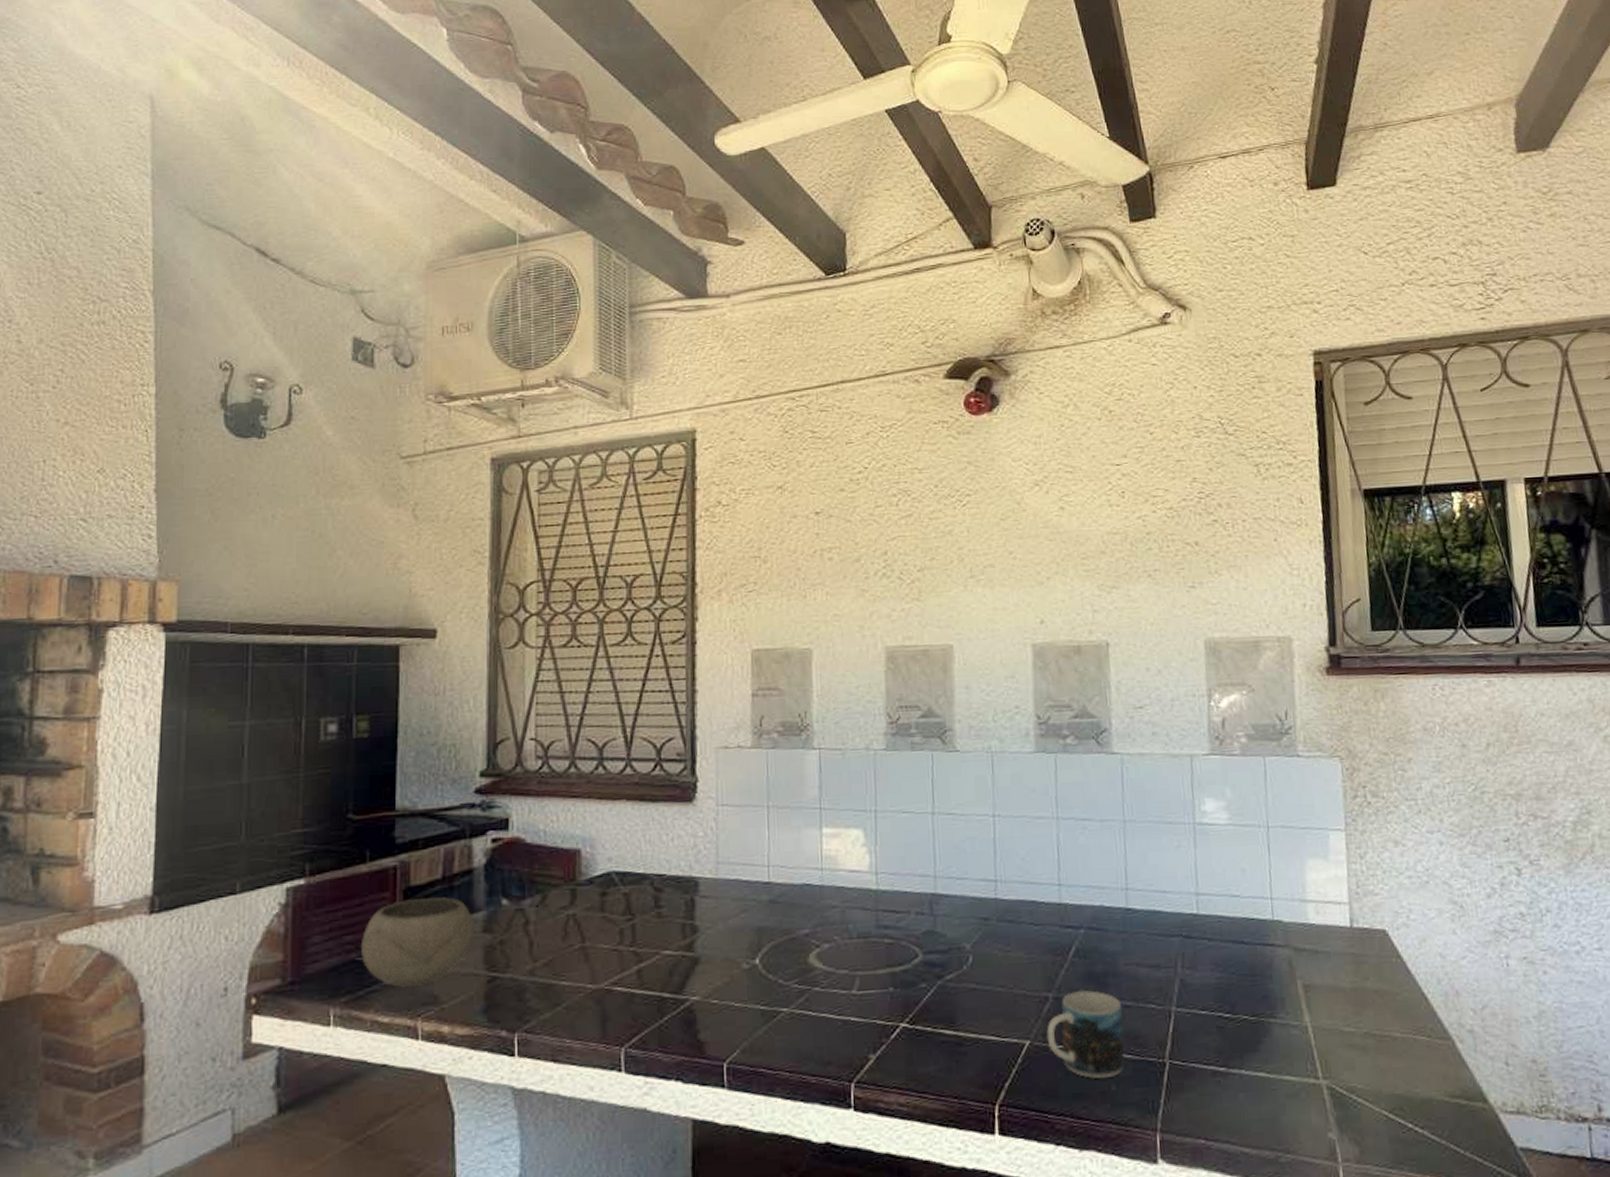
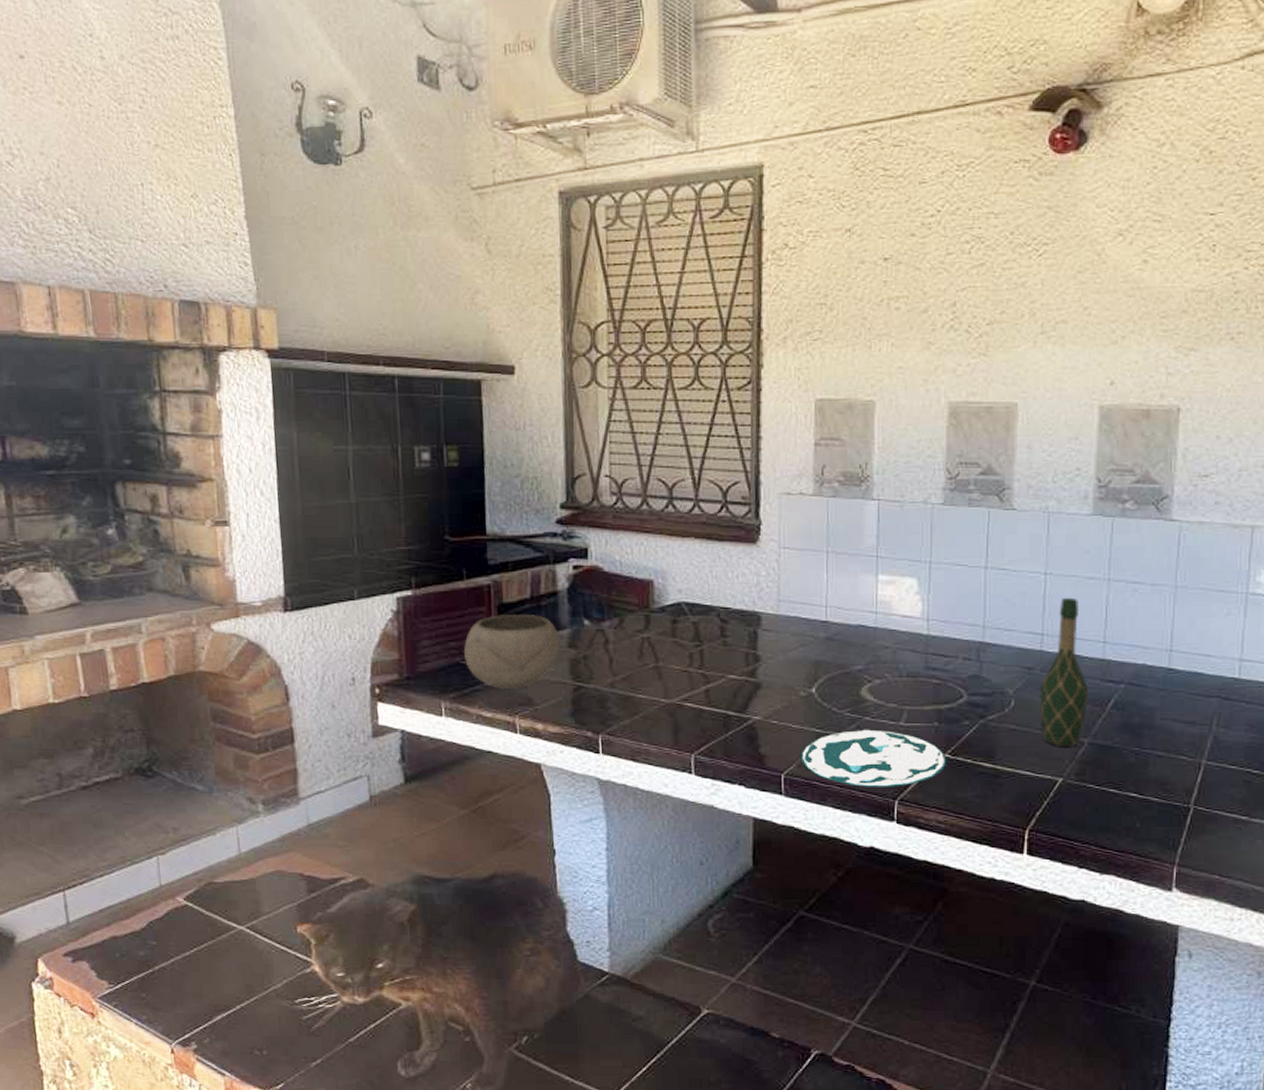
plate: none [744,1001,904,1070] -> present [800,729,946,787]
wine bottle: none [997,839,1048,1004] -> present [1039,597,1088,746]
mug: present [1046,990,1125,1078] -> none [1079,739,1154,815]

